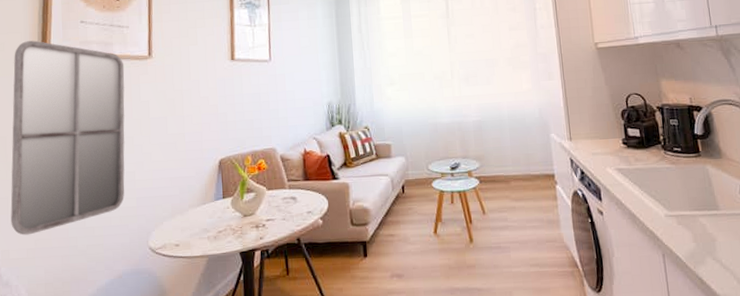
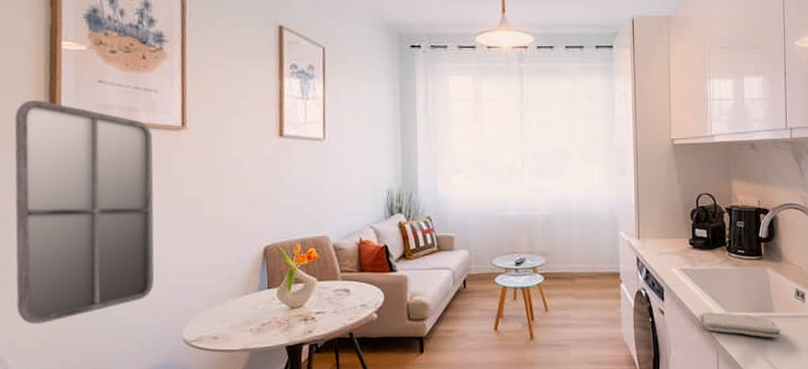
washcloth: none [641,211,730,238] -> present [701,312,782,339]

